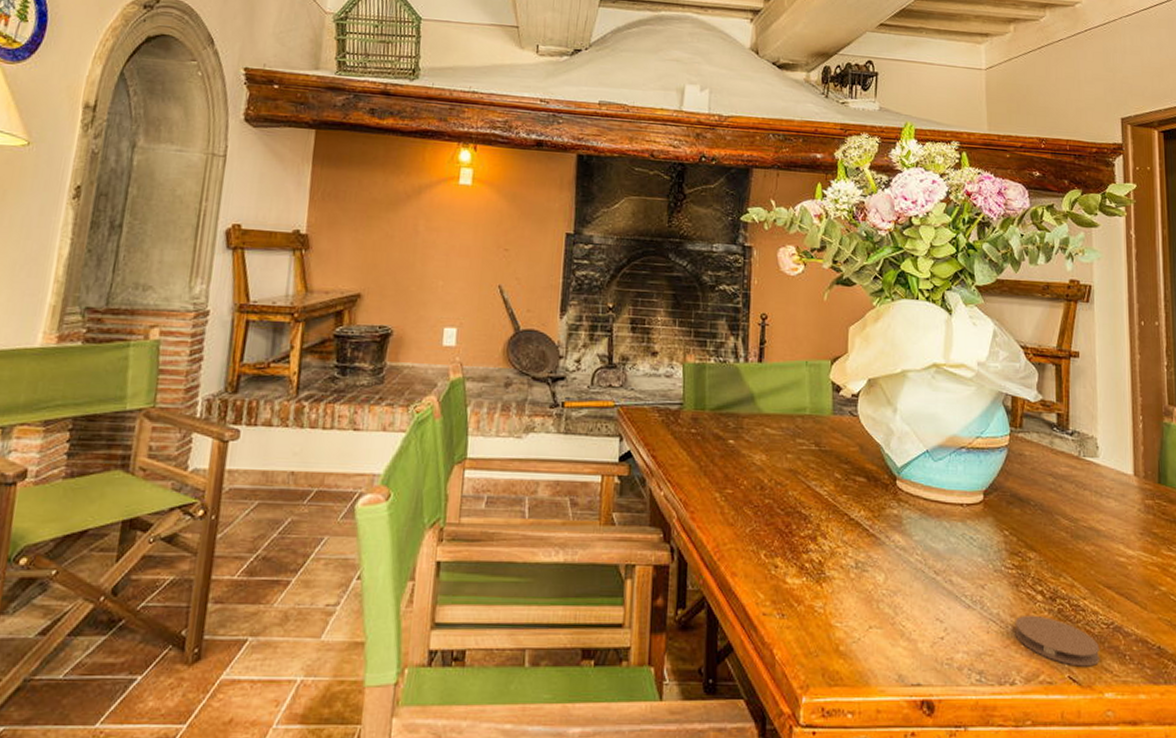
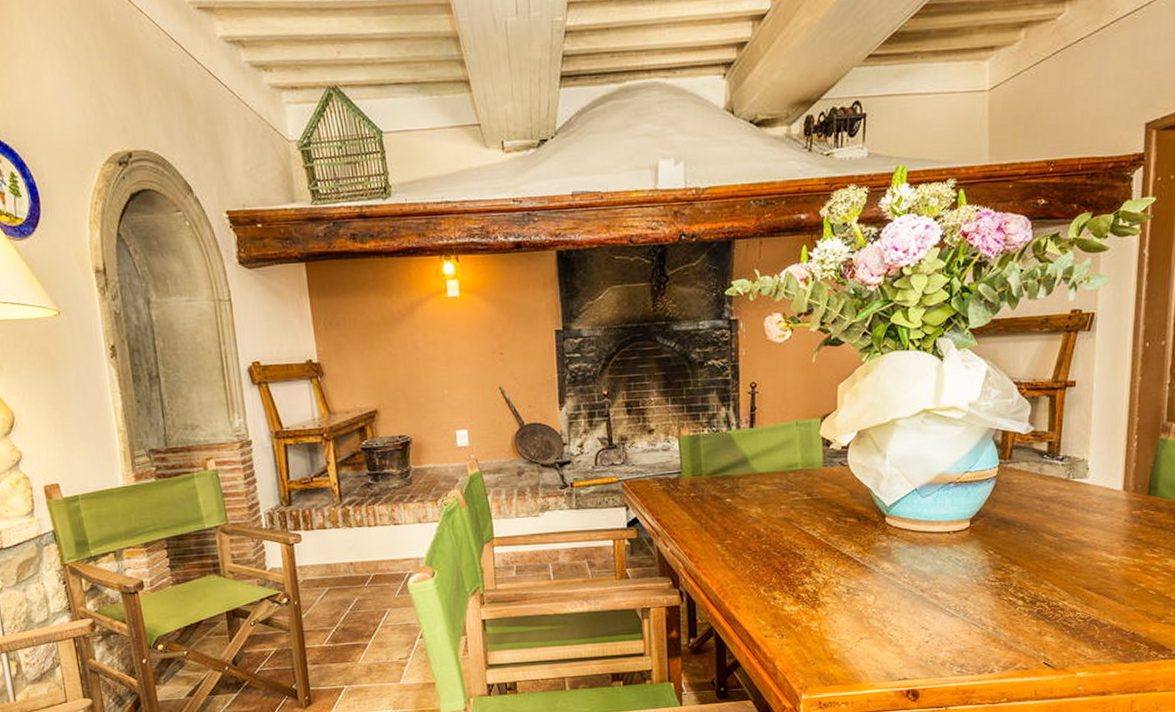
coaster: present [1015,614,1100,667] -> none [995,617,1075,654]

